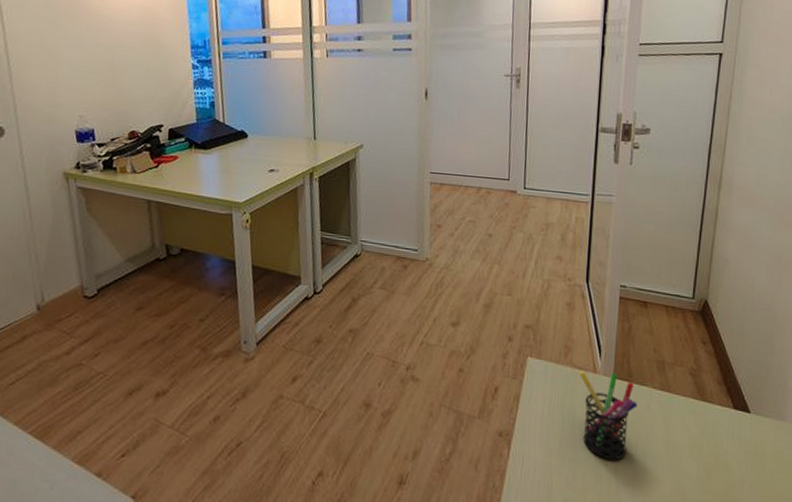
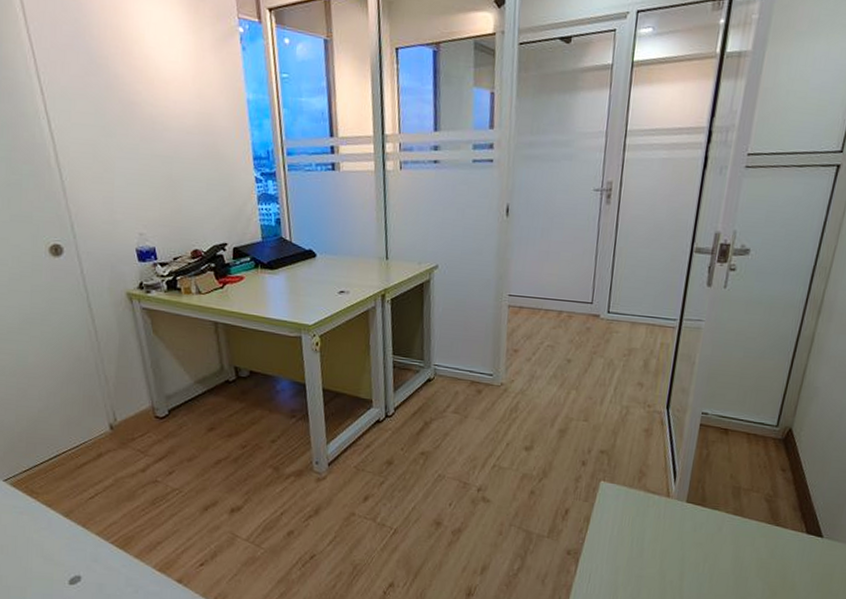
pen holder: present [579,371,638,461] -> none [650,495,709,579]

